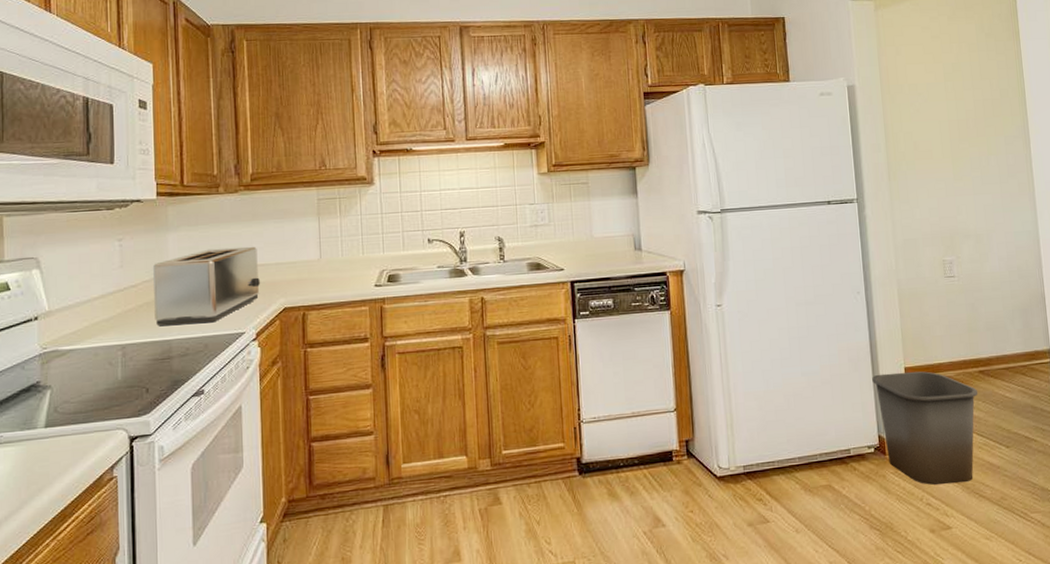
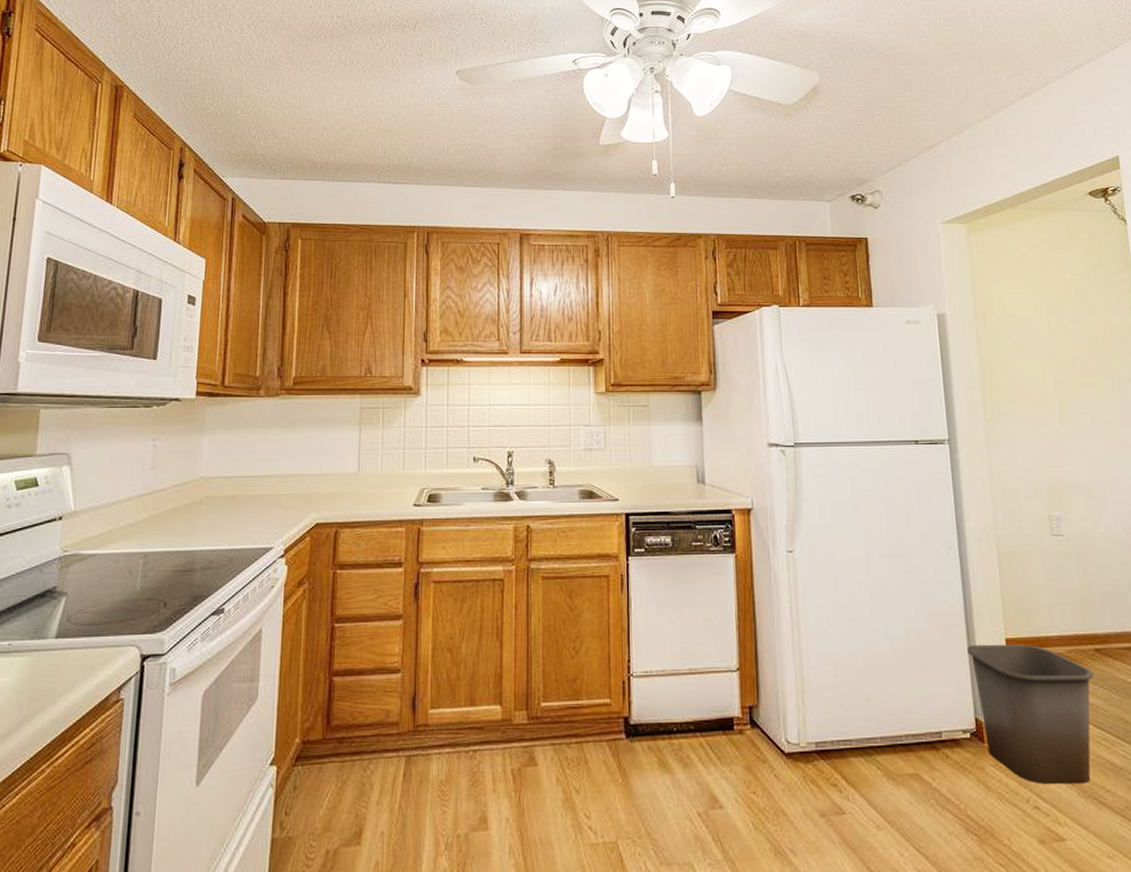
toaster: present [152,246,261,326] -> none [181,454,294,535]

